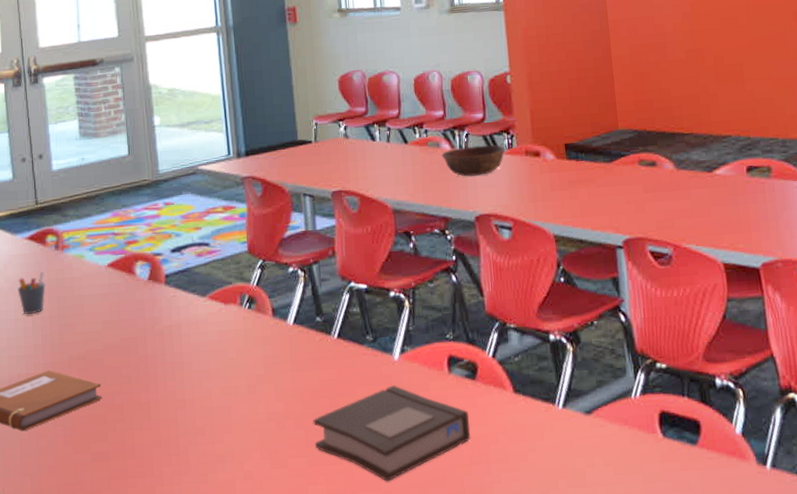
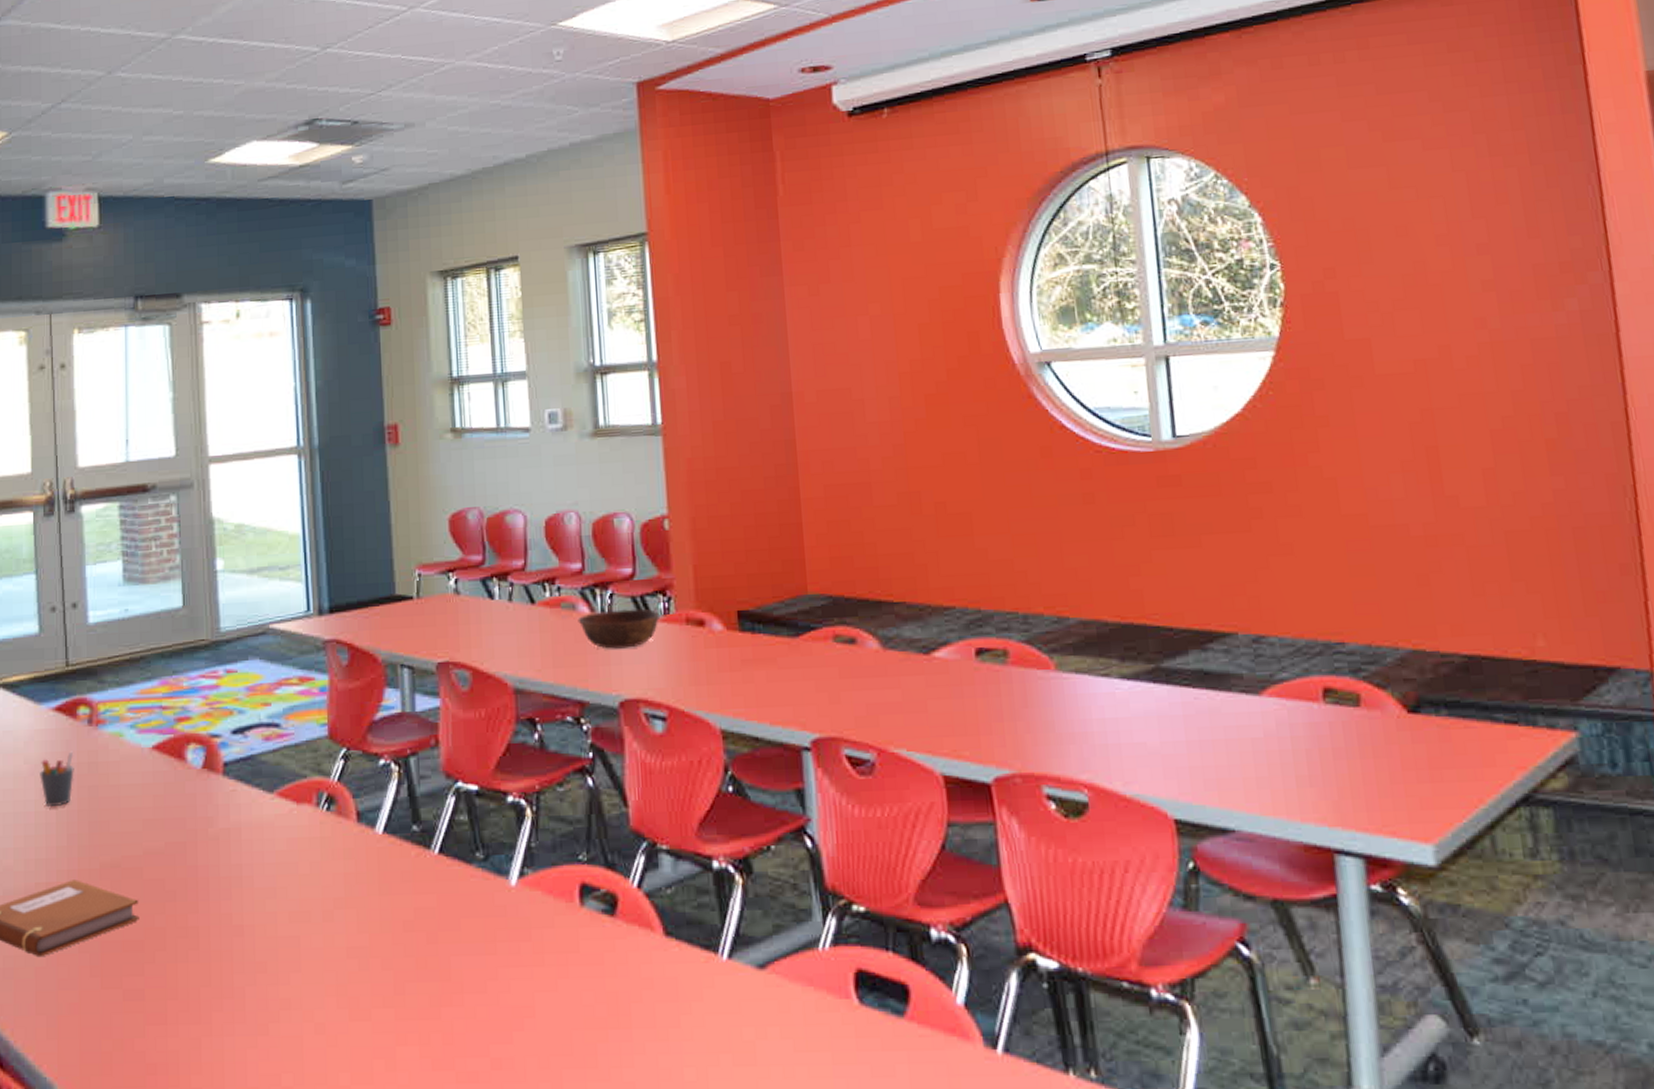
book: present [313,385,471,482] -> none [404,919,608,1046]

